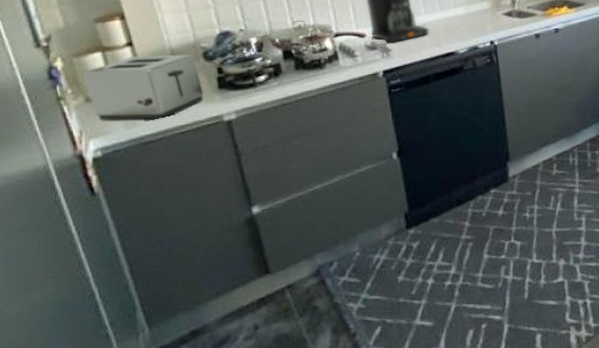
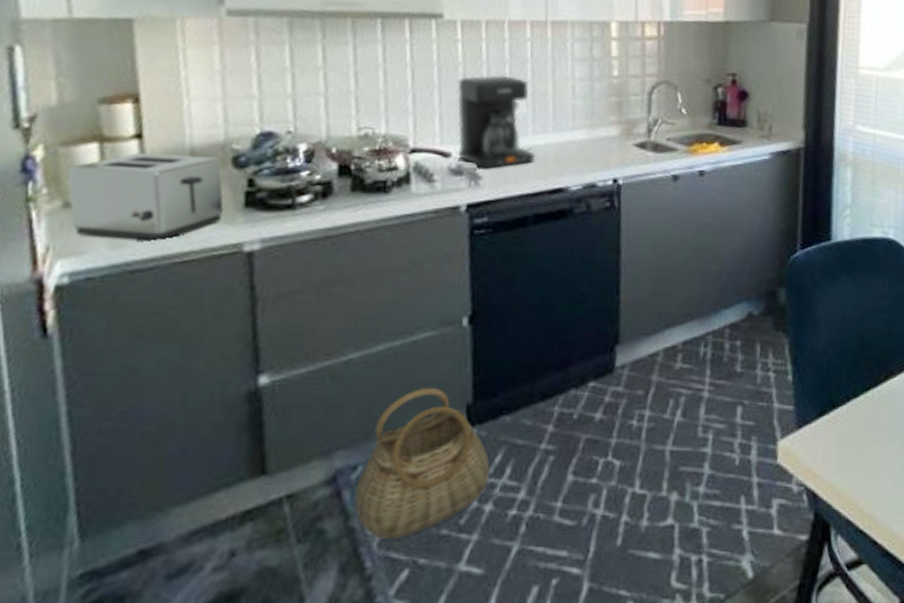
basket: none [335,203,428,309] -> present [354,387,490,540]

